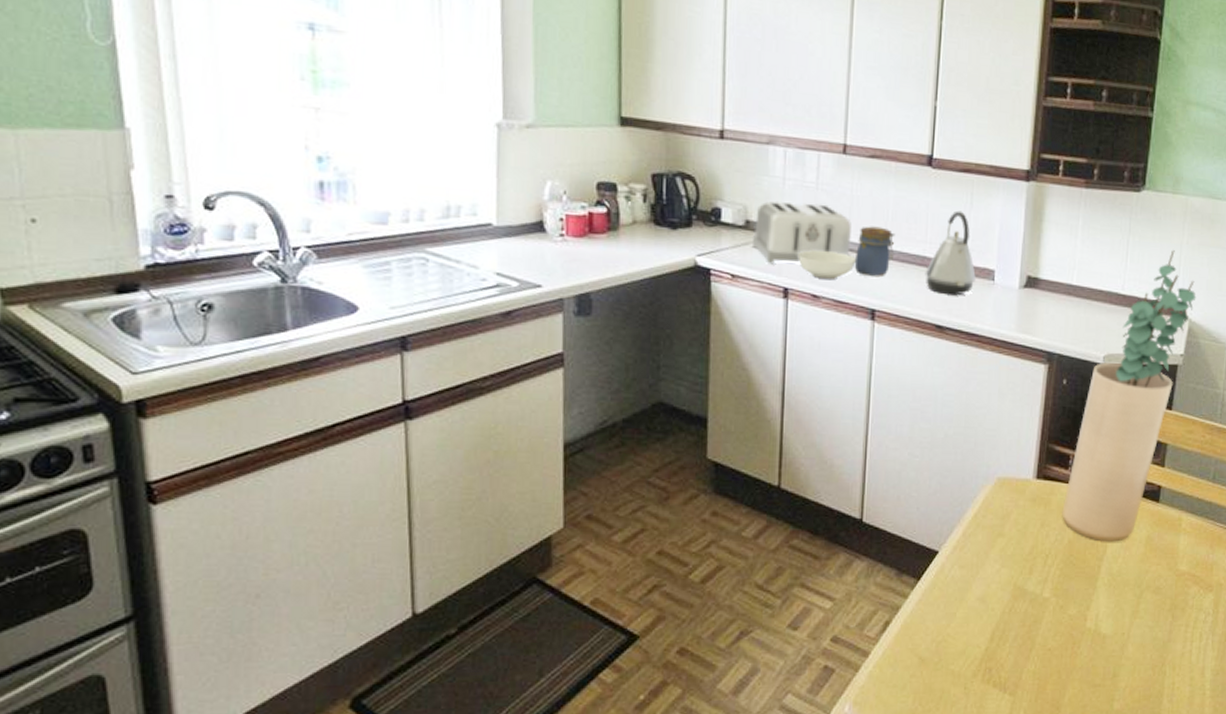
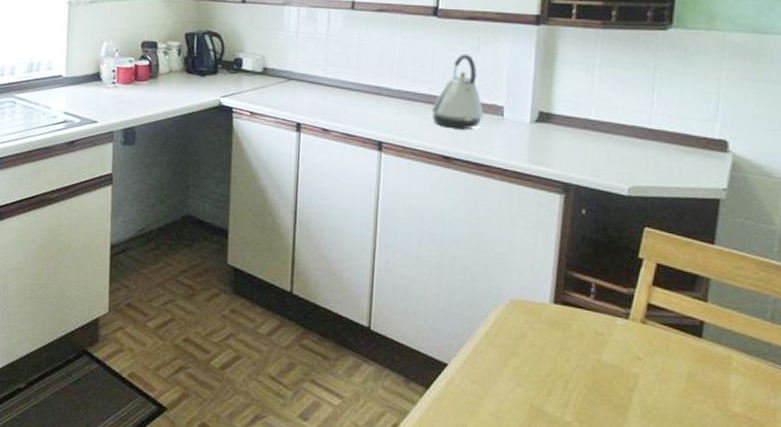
toaster: present [751,200,851,265] -> none [268,51,359,104]
bowl: present [797,250,857,279] -> none [309,91,365,116]
jar: present [854,226,895,278] -> none [362,69,402,114]
vase: present [1062,249,1196,542] -> none [584,84,741,374]

